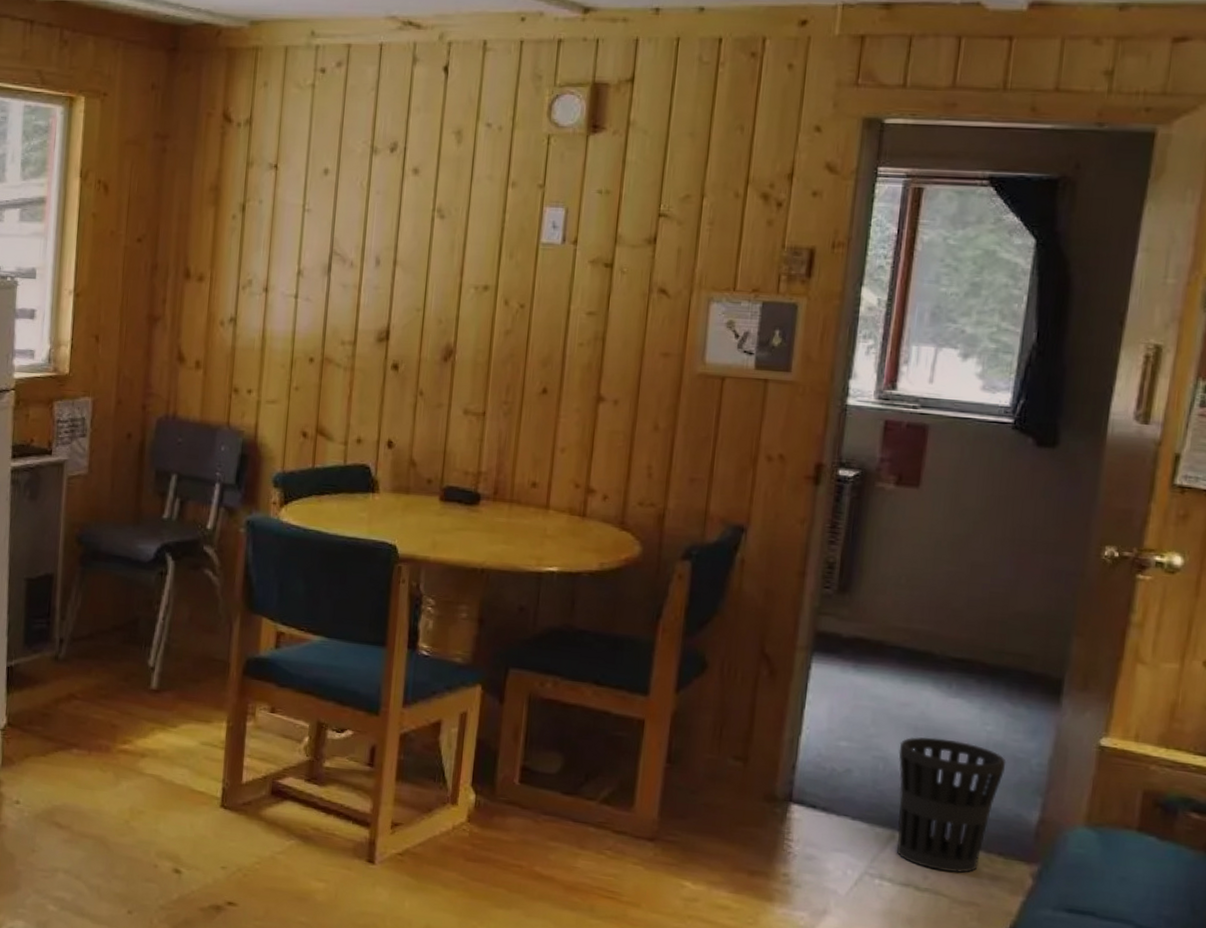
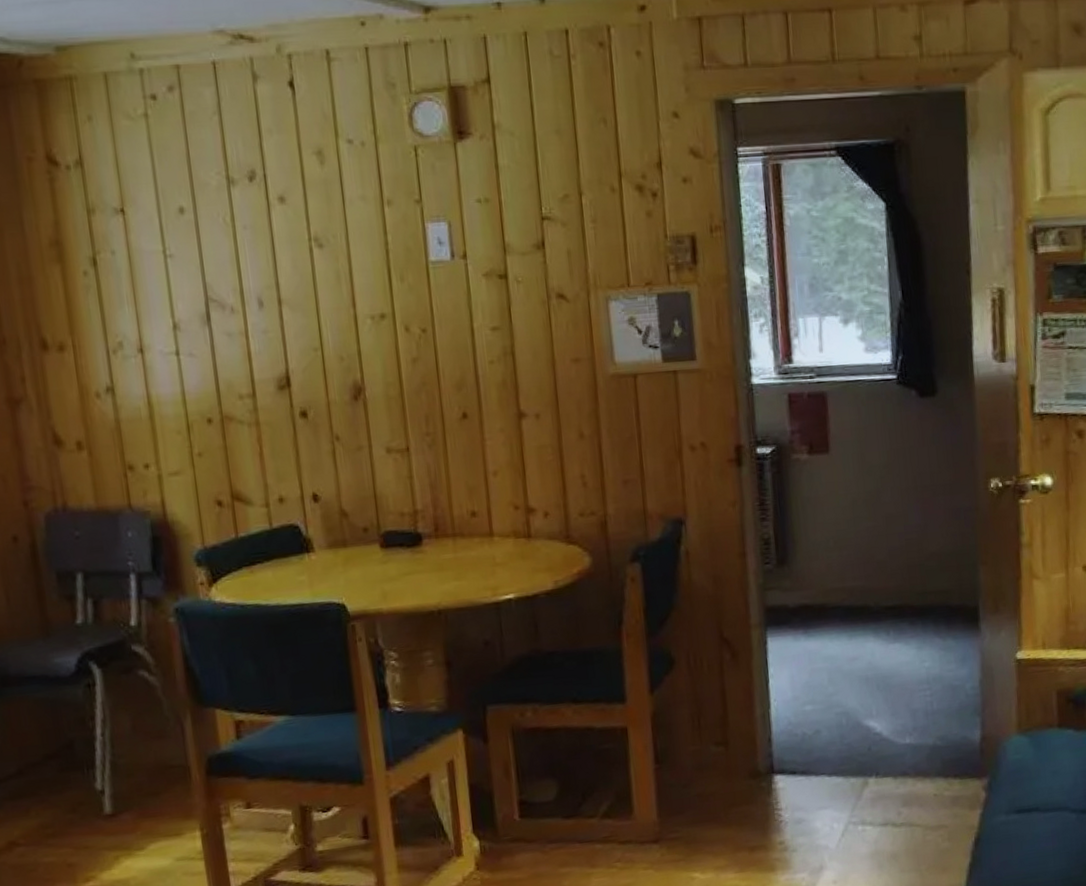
wastebasket: present [896,737,1006,874] -> none [856,681,946,805]

